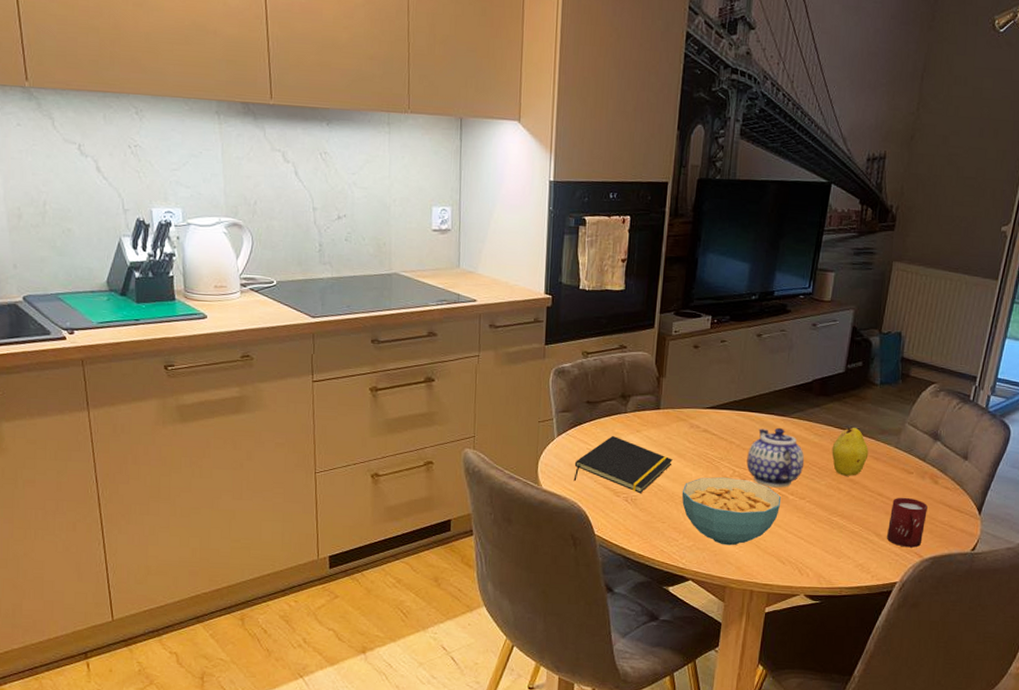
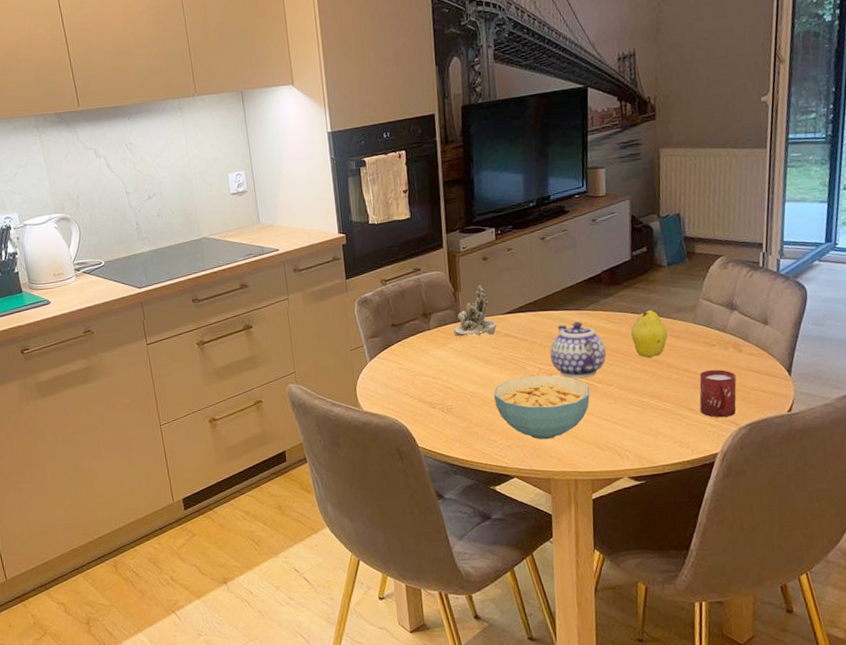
notepad: present [573,435,673,494] -> none [389,352,480,403]
succulent planter: none [651,374,697,428] -> present [453,285,497,337]

